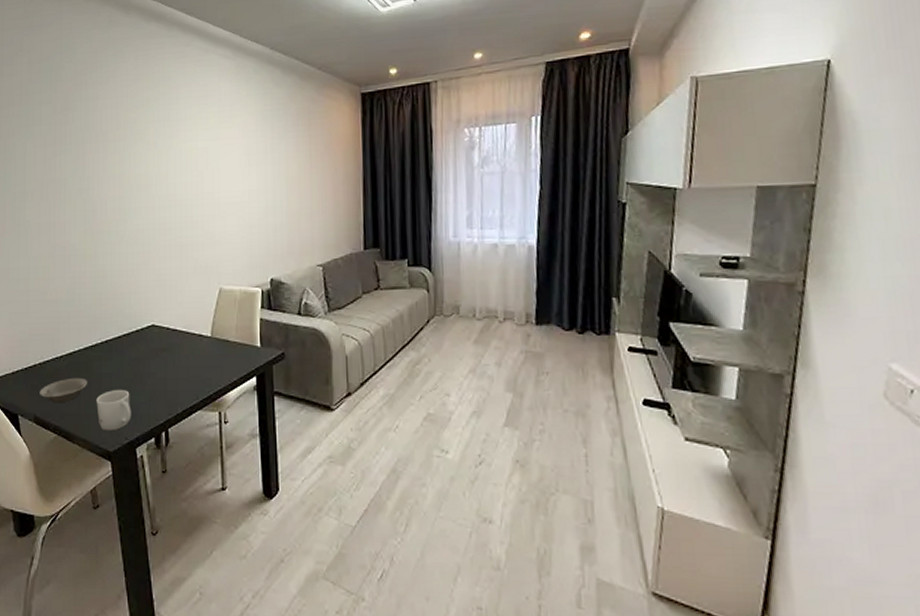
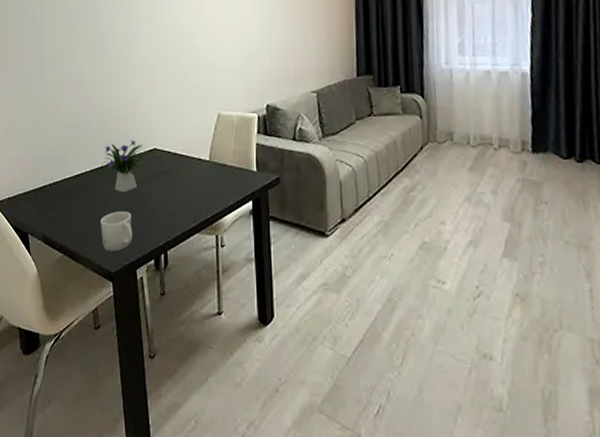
bowl: present [40,377,88,403] -> none [48,198,94,224]
flower arrangement: none [95,316,146,371] -> present [101,140,148,193]

